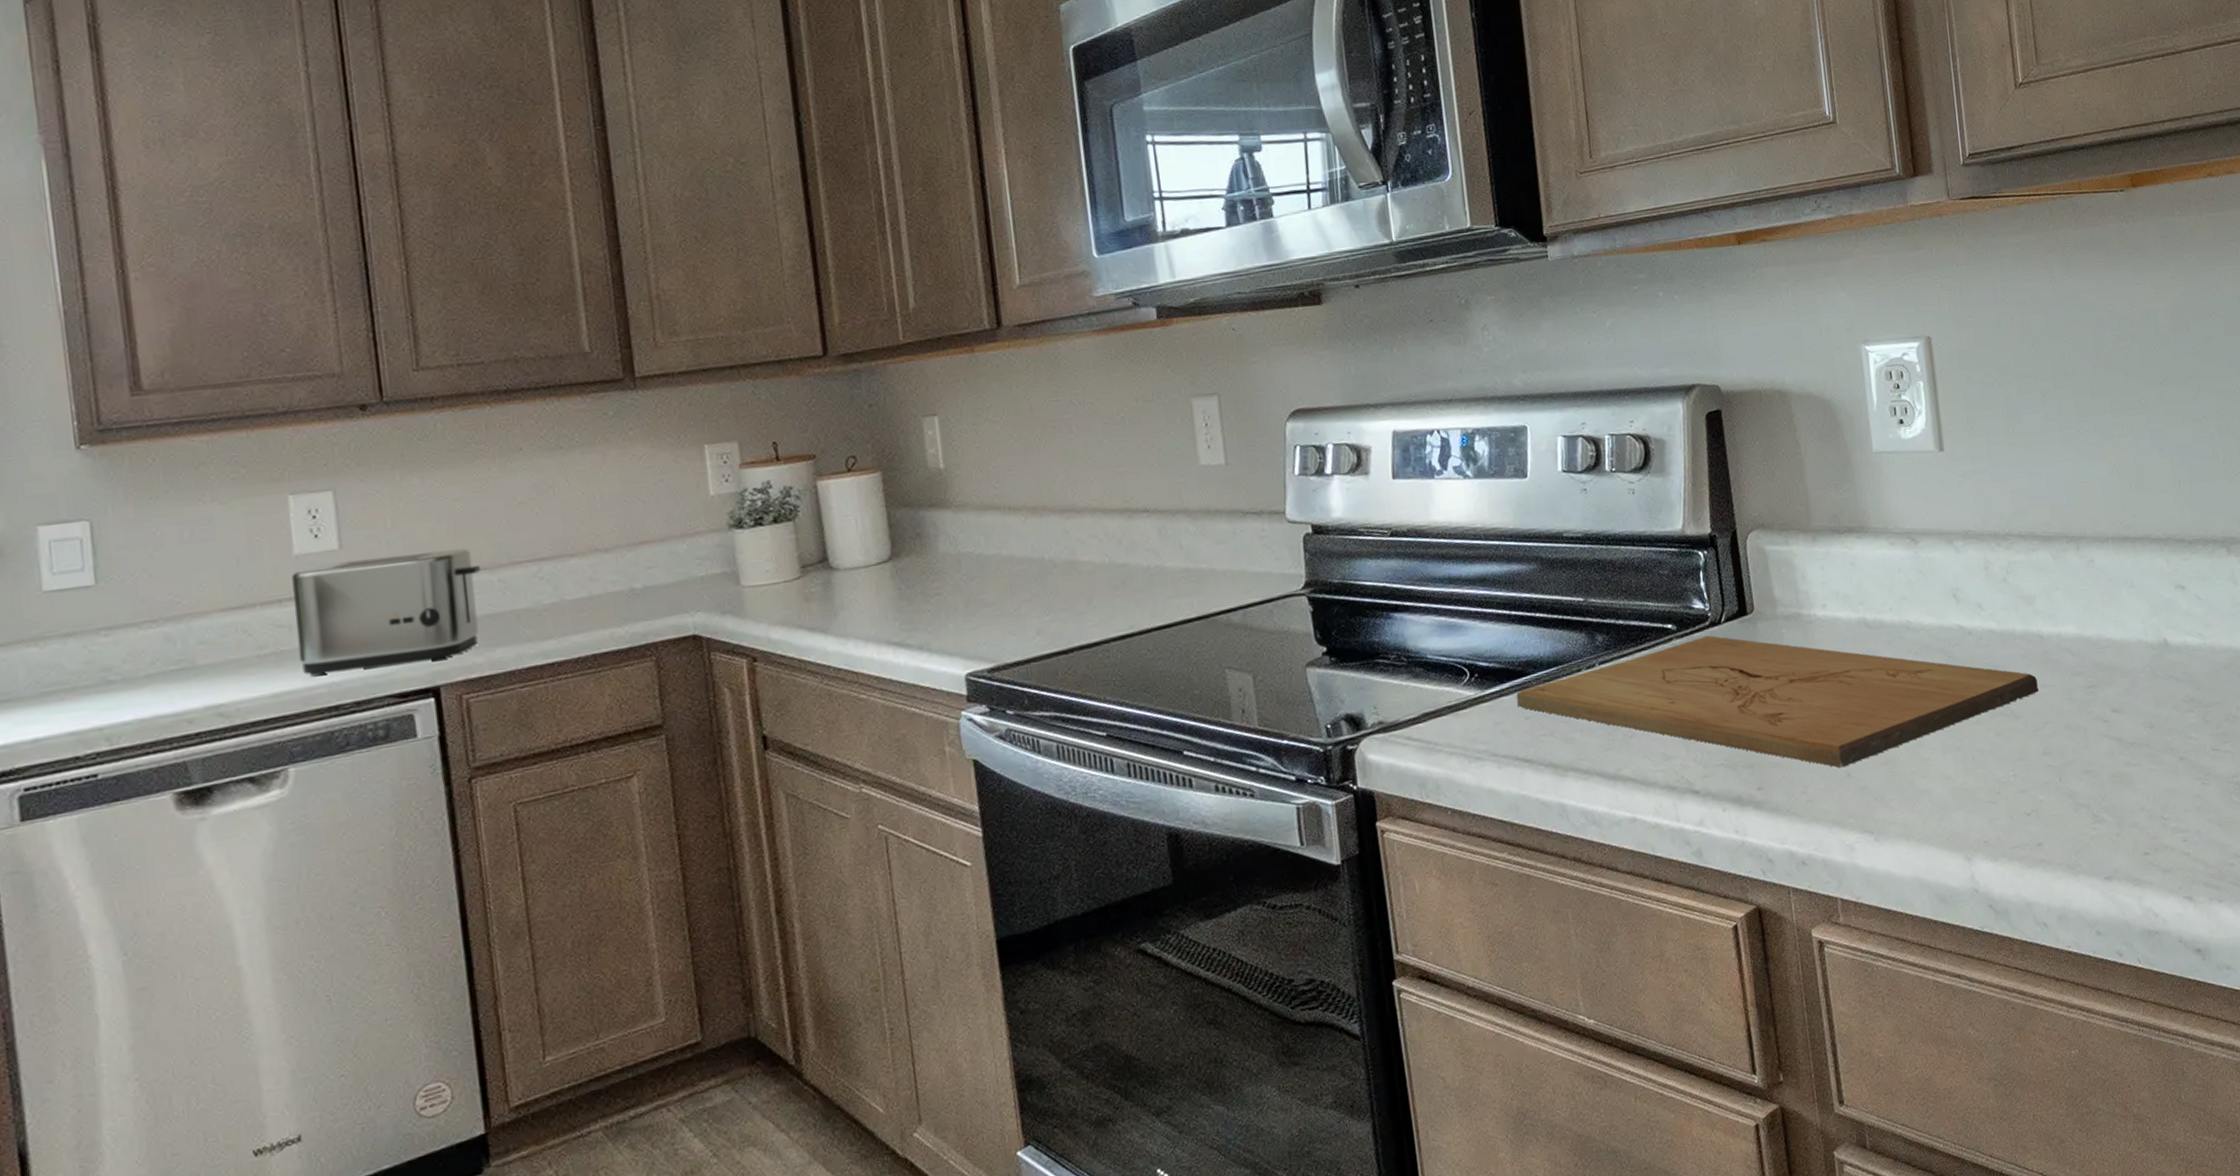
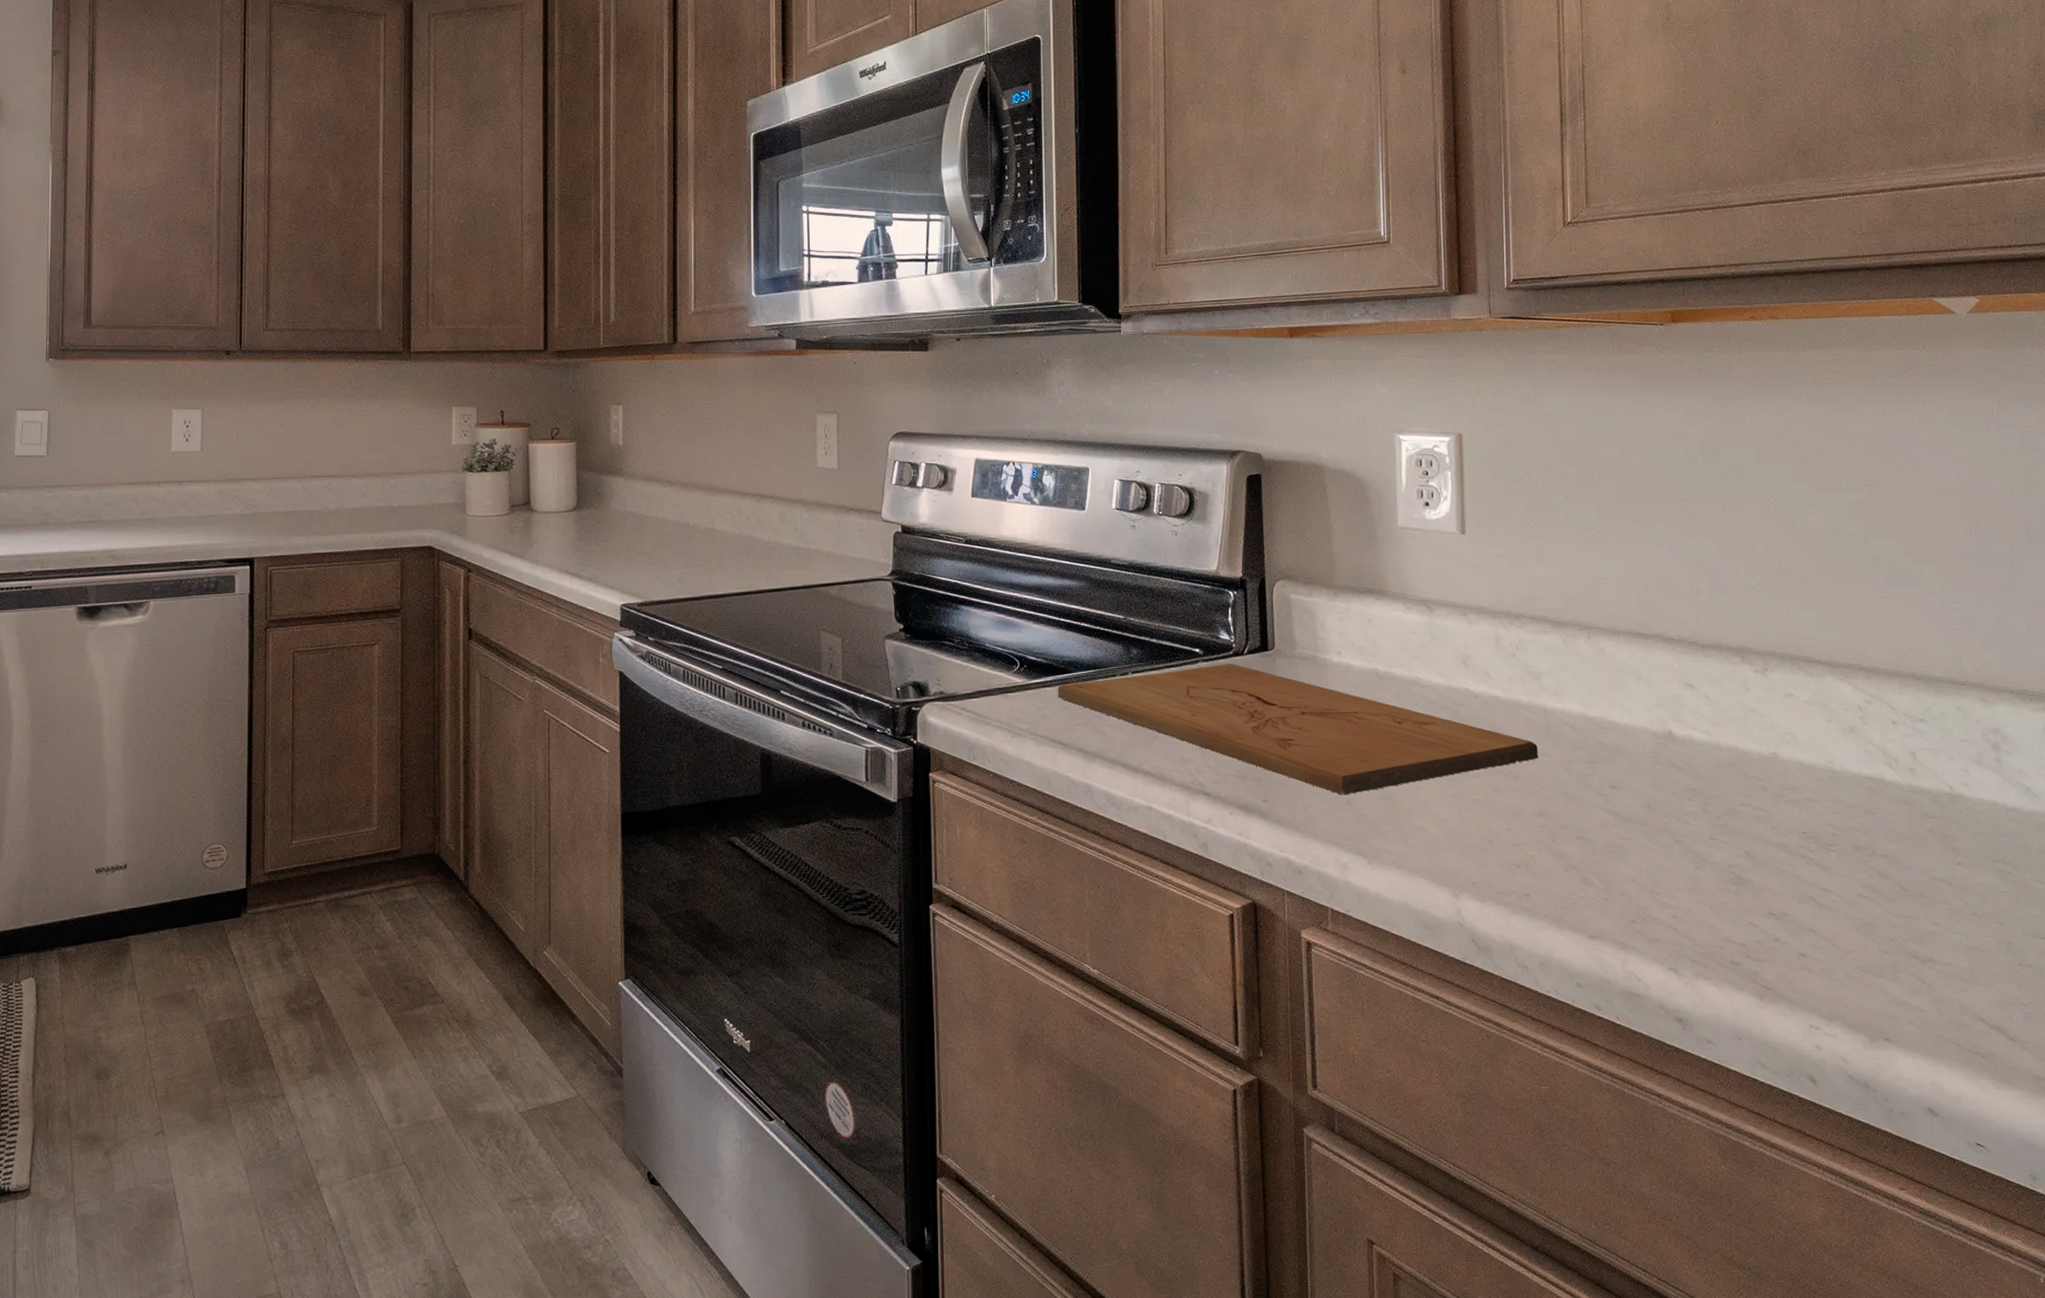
toaster: present [292,548,480,676] -> none [166,460,290,539]

